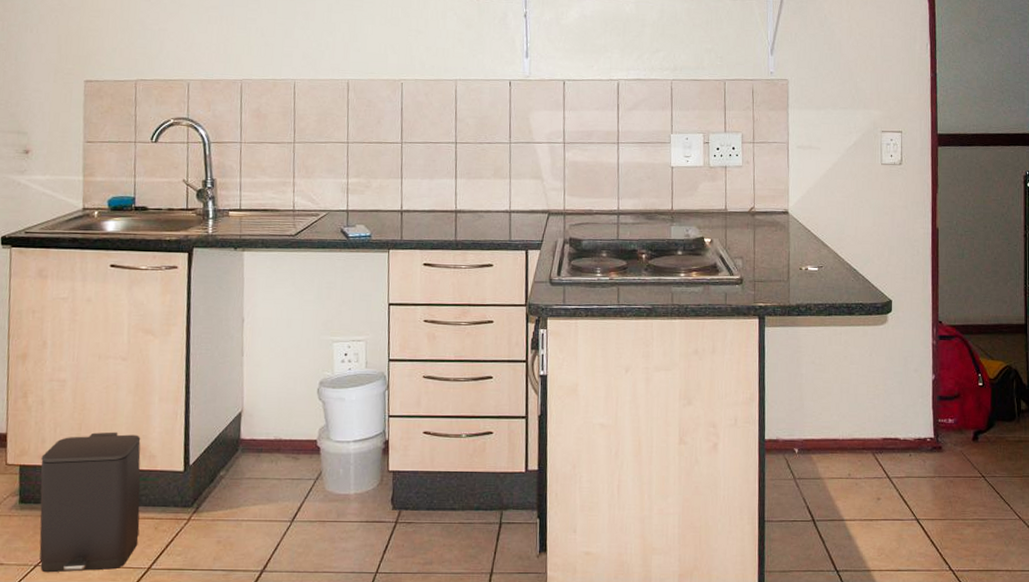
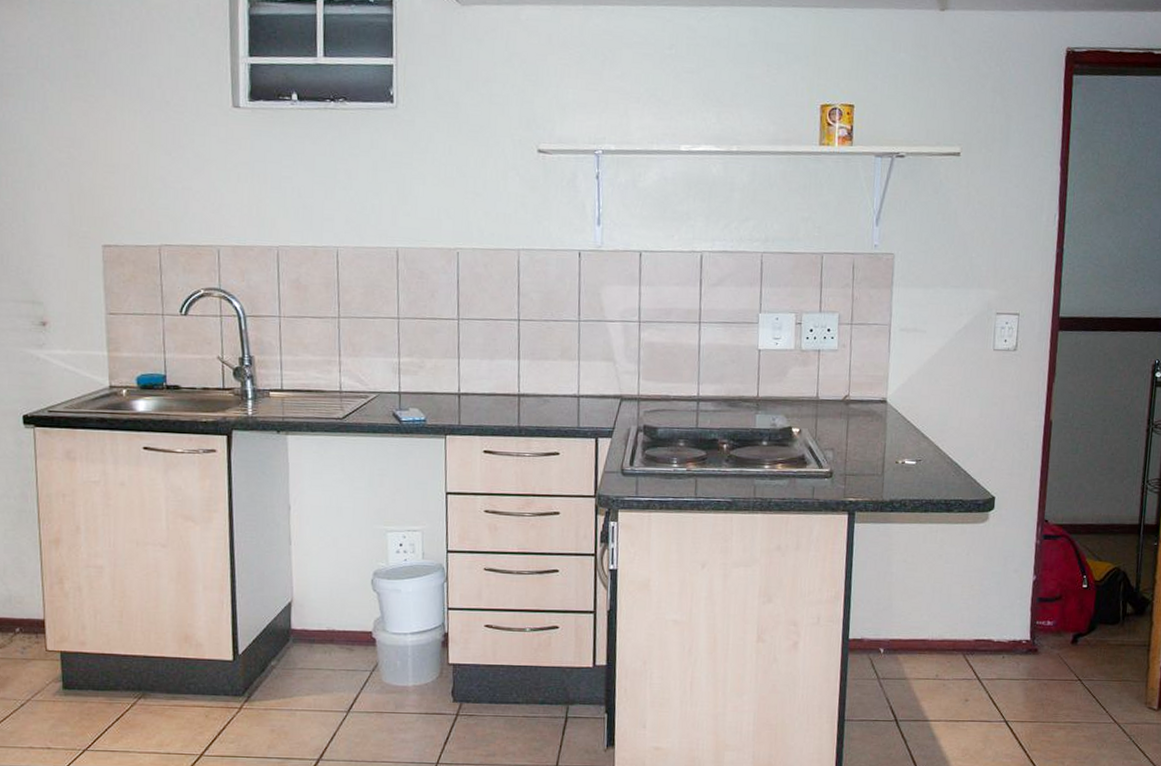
pedal bin: present [39,431,141,572] -> none [82,619,190,757]

